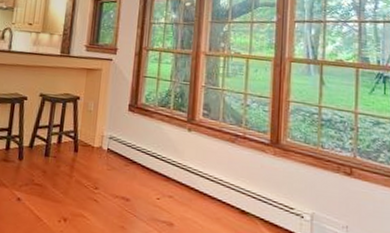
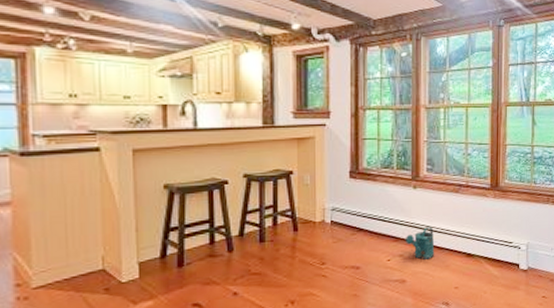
watering can: none [176,171,206,207] -> present [405,226,435,260]

